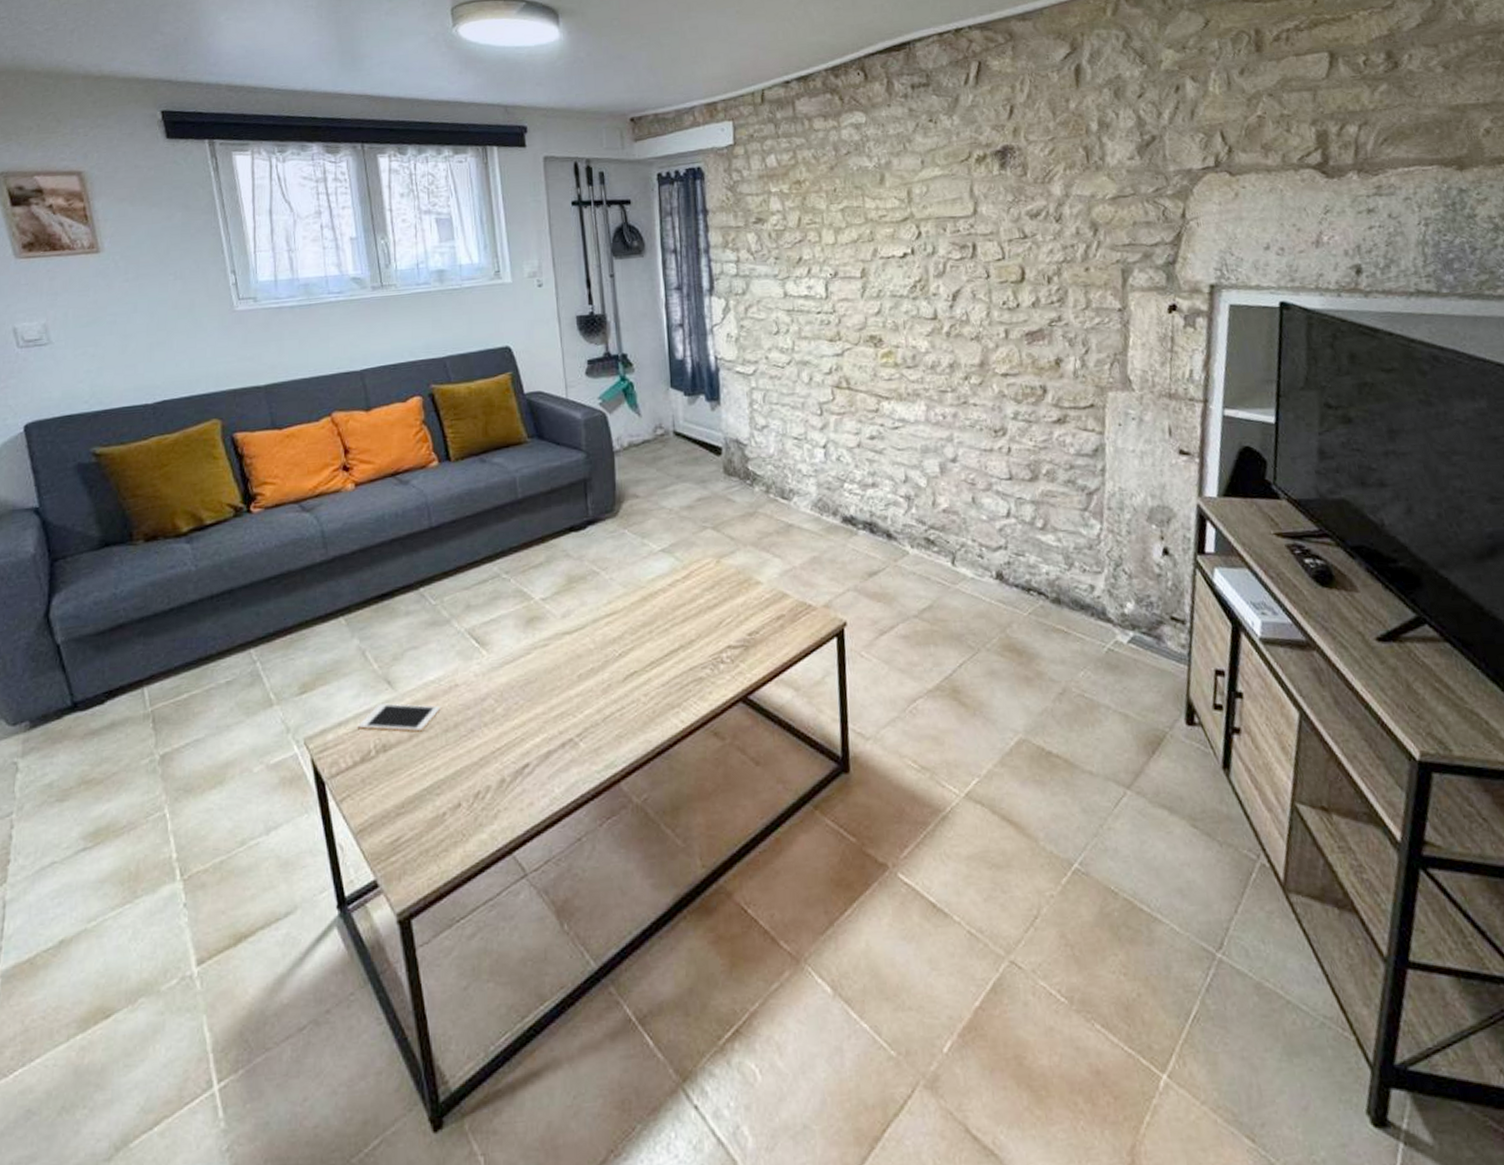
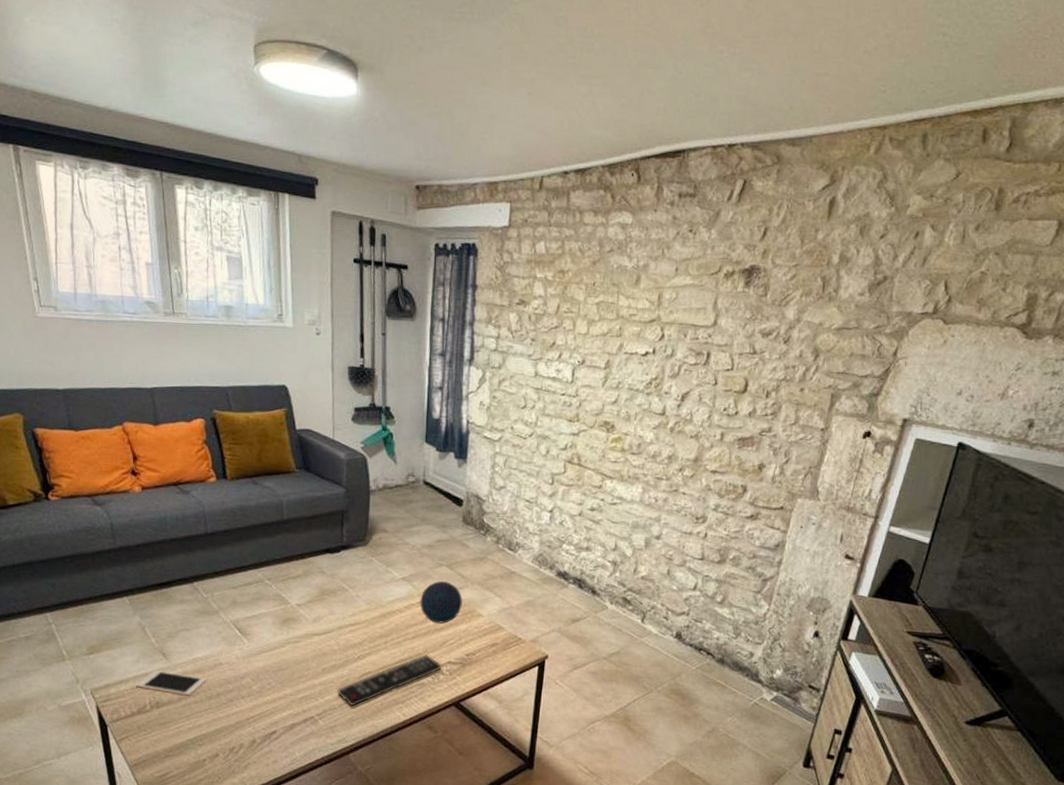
remote control: none [598,639,721,720] -> present [337,653,442,707]
decorative orb: none [685,547,736,600] -> present [420,581,462,624]

